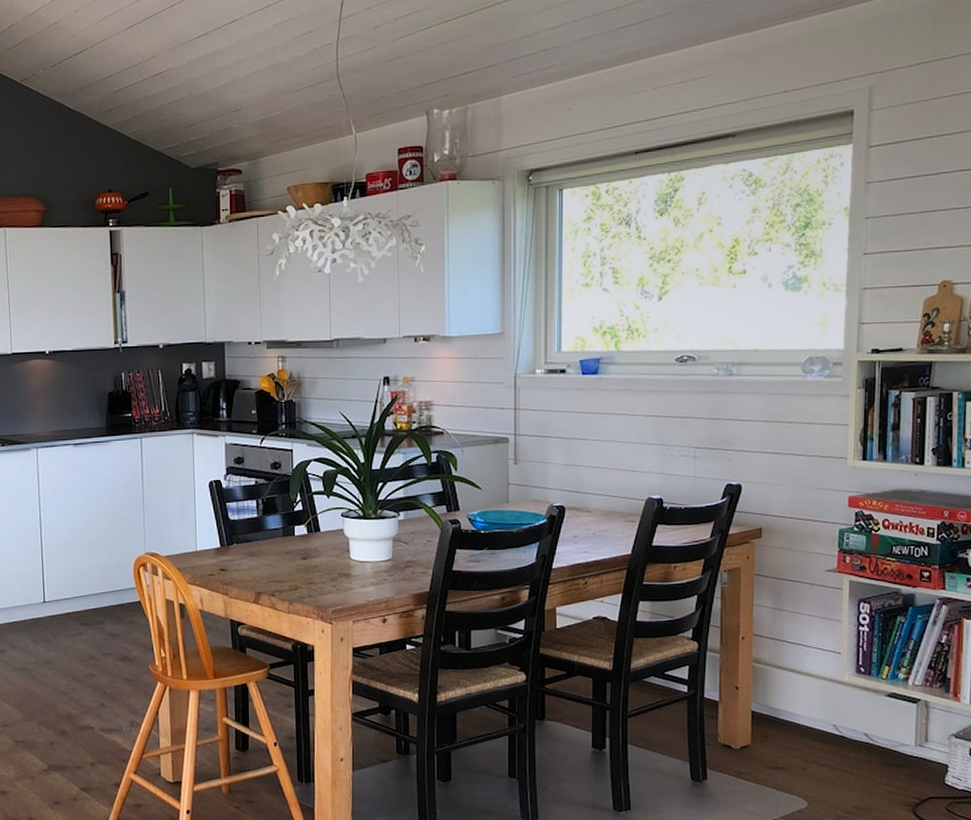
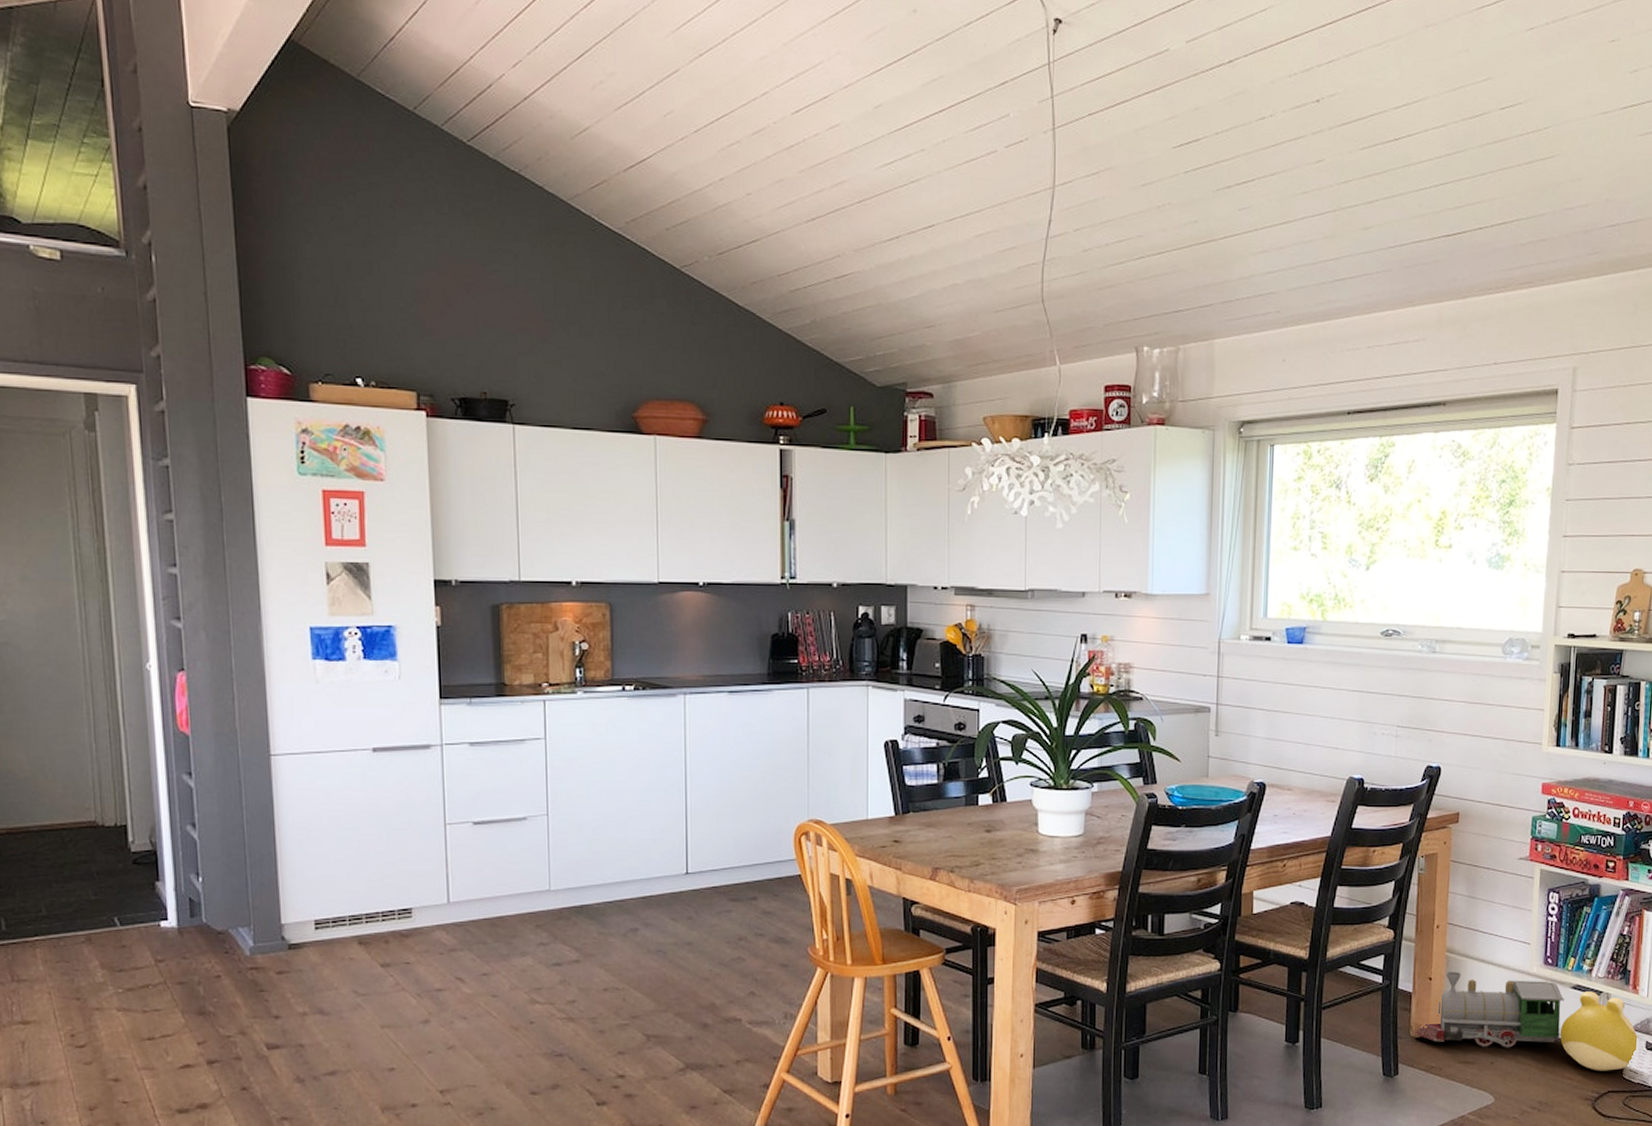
toy train: none [722,681,879,755] -> present [1415,972,1564,1048]
plush toy: none [875,699,962,778] -> present [1559,991,1639,1071]

